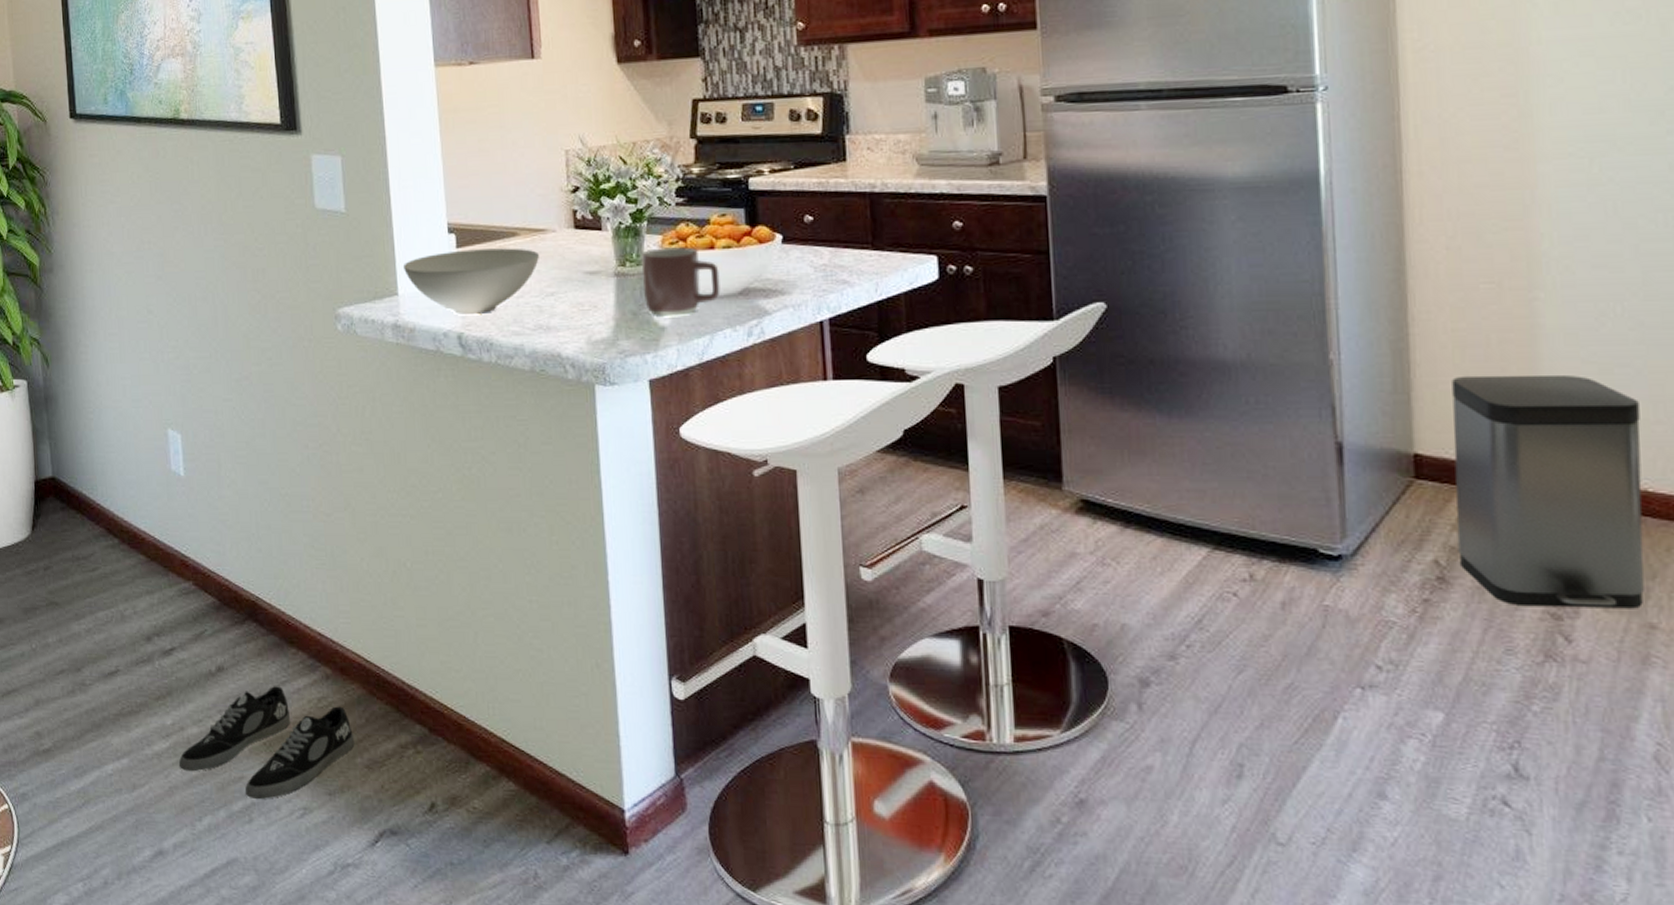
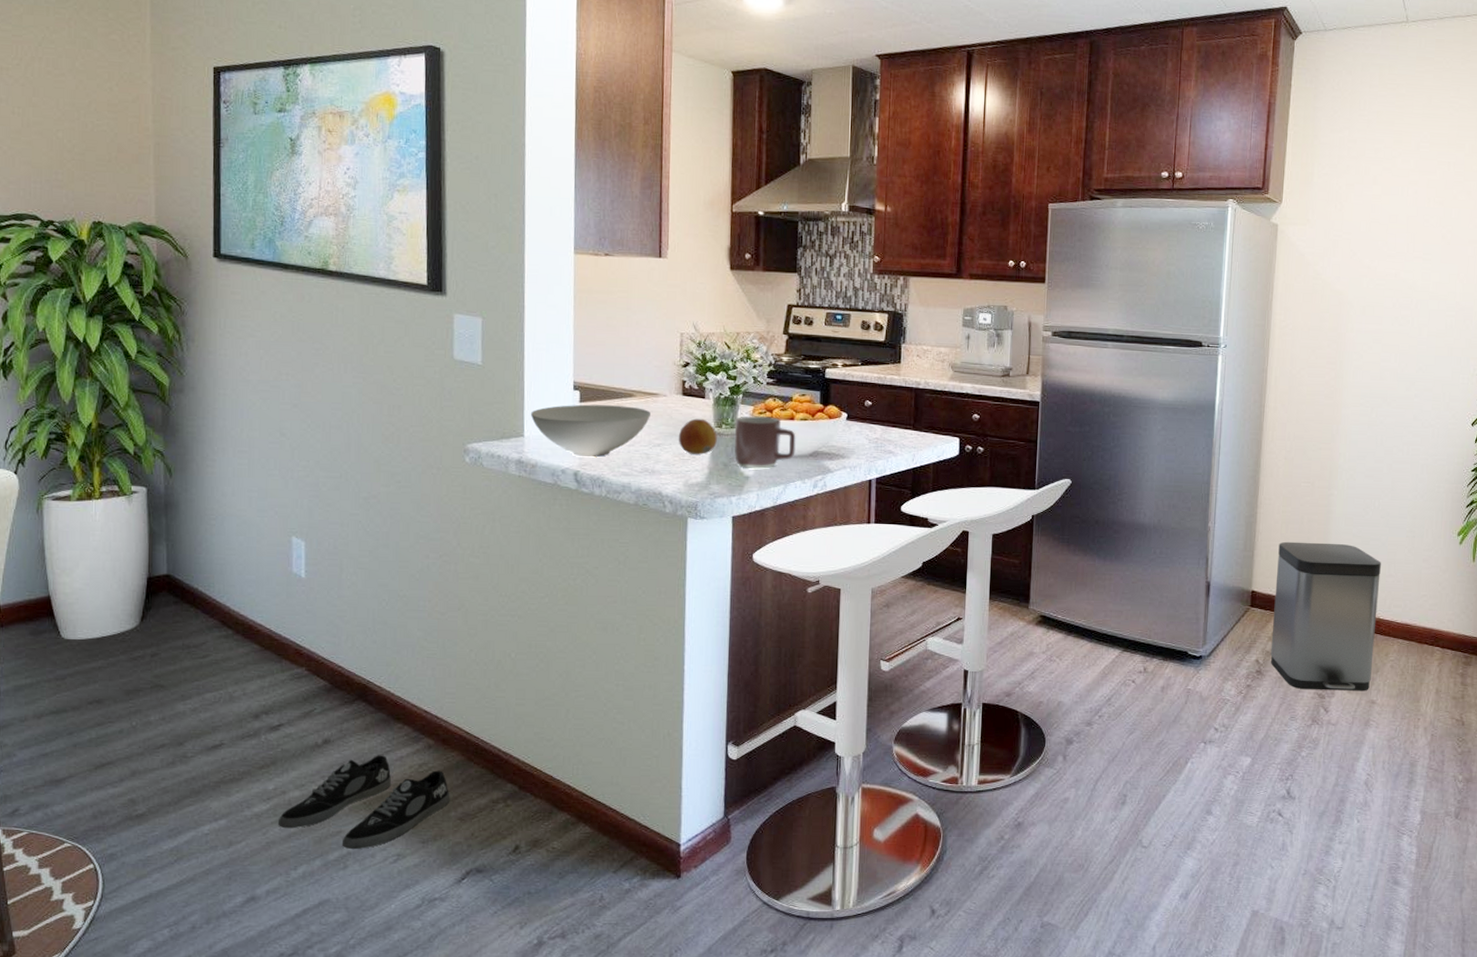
fruit: none [574,256,622,303] -> present [678,418,717,455]

